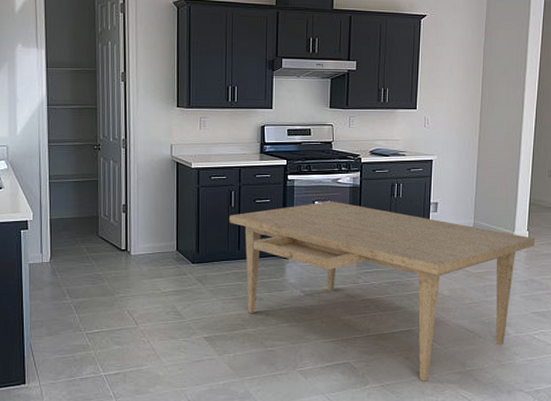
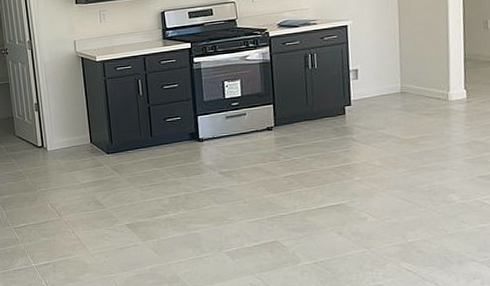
dining table: present [229,201,535,381] -> none [138,79,475,256]

